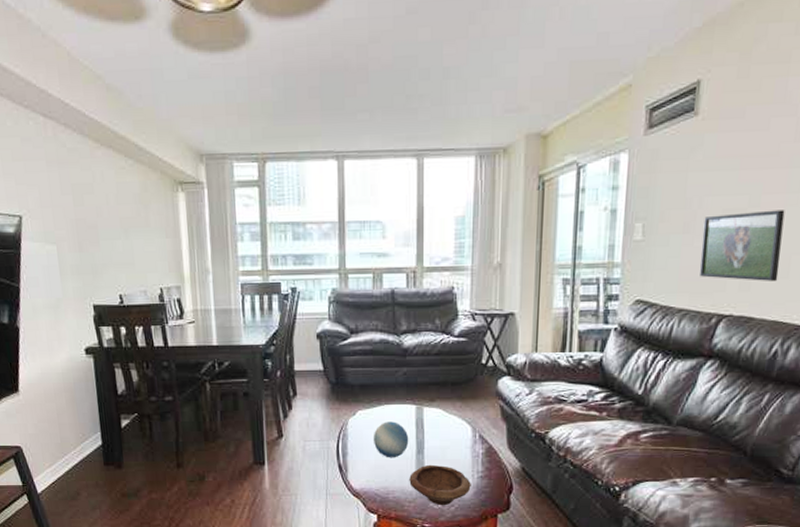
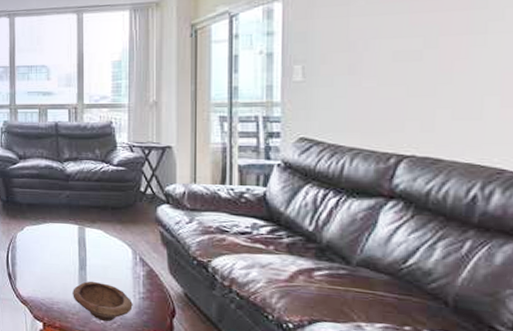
decorative ball: present [373,421,409,458] -> none [39,238,72,272]
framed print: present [700,210,785,281] -> none [370,51,470,122]

